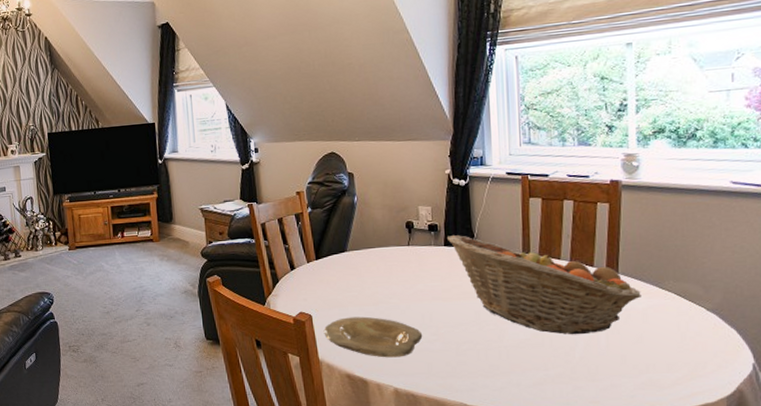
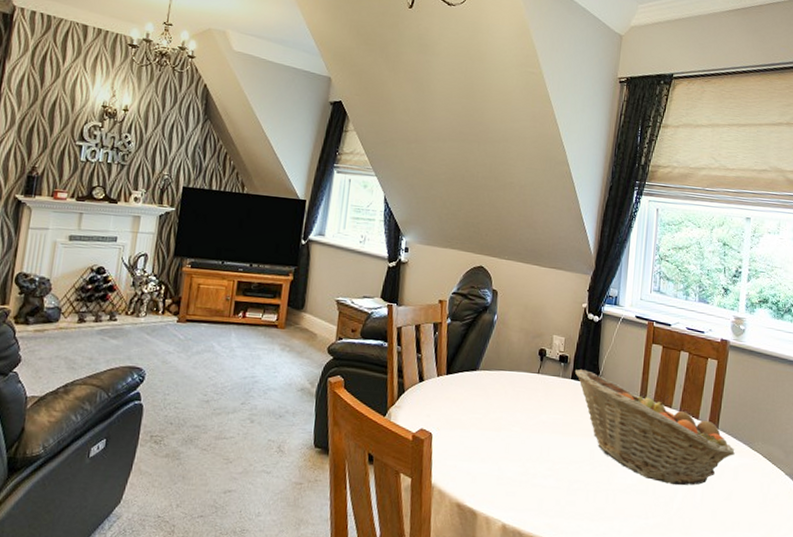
plate: present [323,316,423,358] -> none [441,440,539,490]

